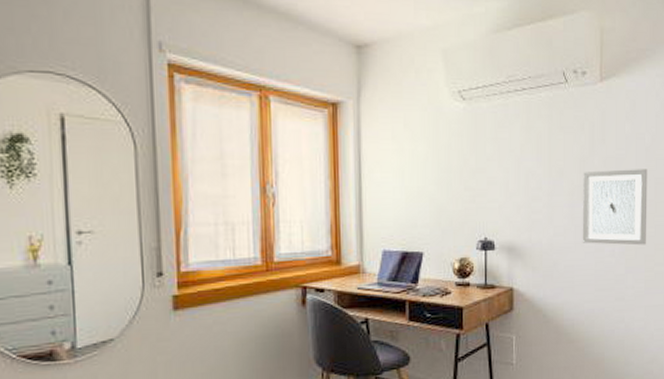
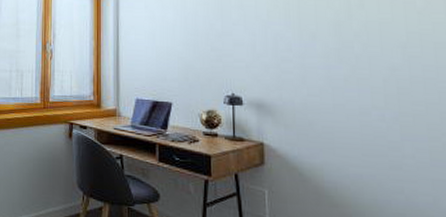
wall art: present [582,169,648,246] -> none [339,33,427,113]

